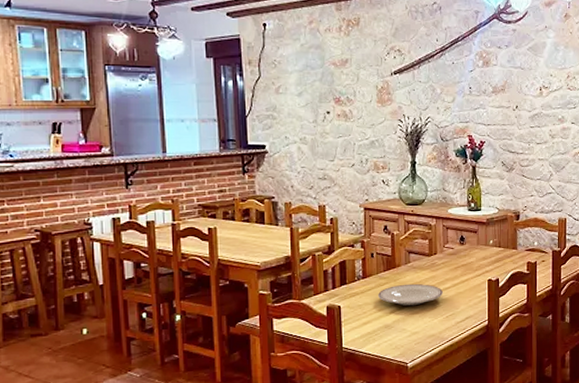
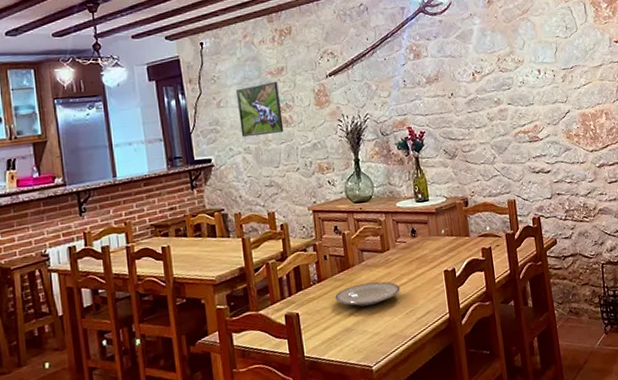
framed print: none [297,72,342,127] -> present [236,81,284,138]

